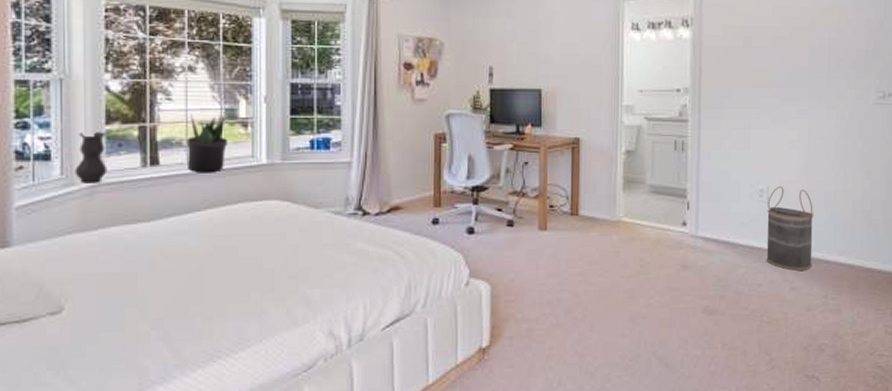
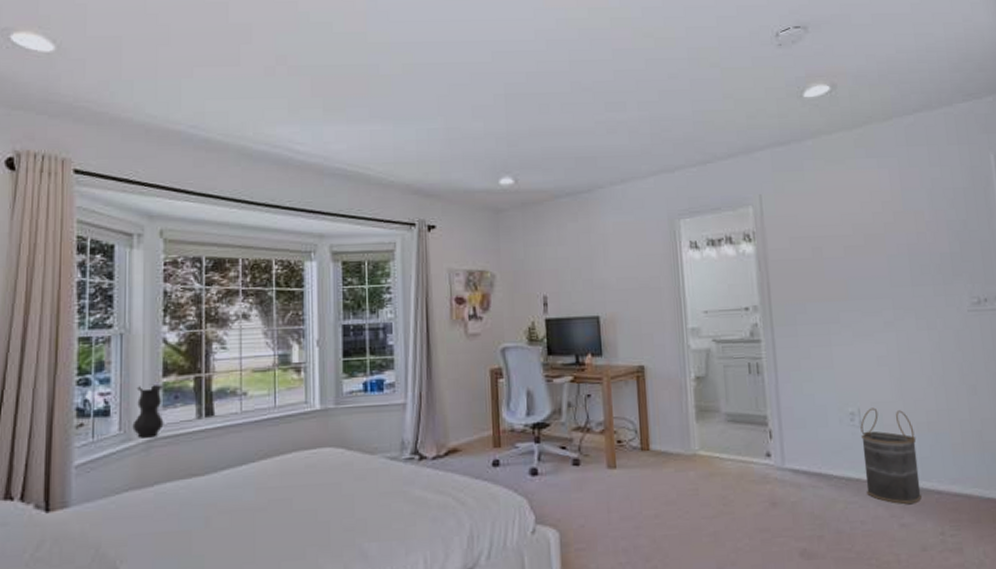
planter: present [186,113,229,173] -> none [240,361,282,422]

